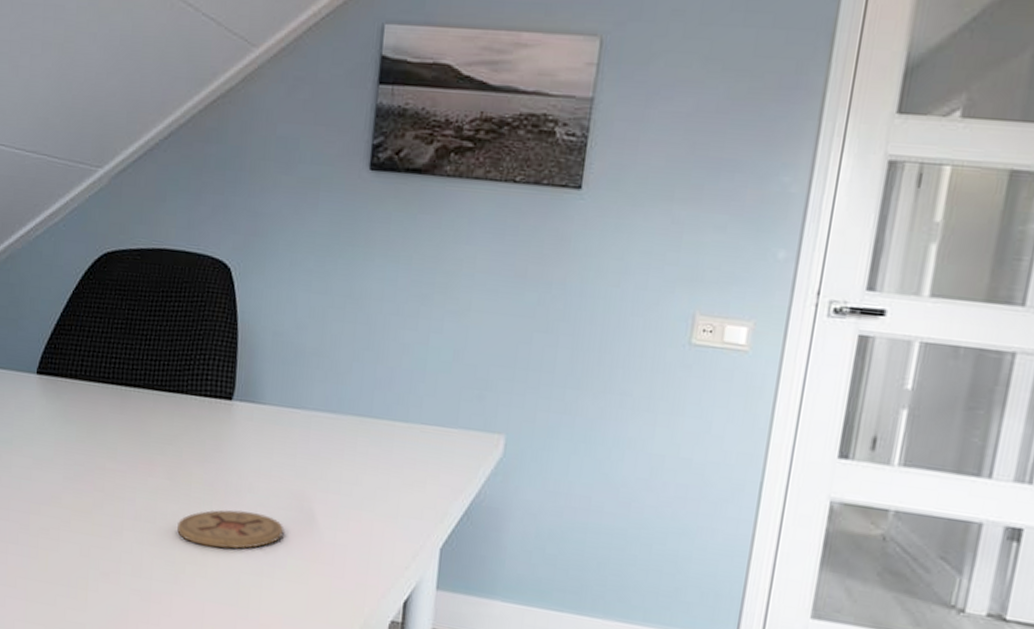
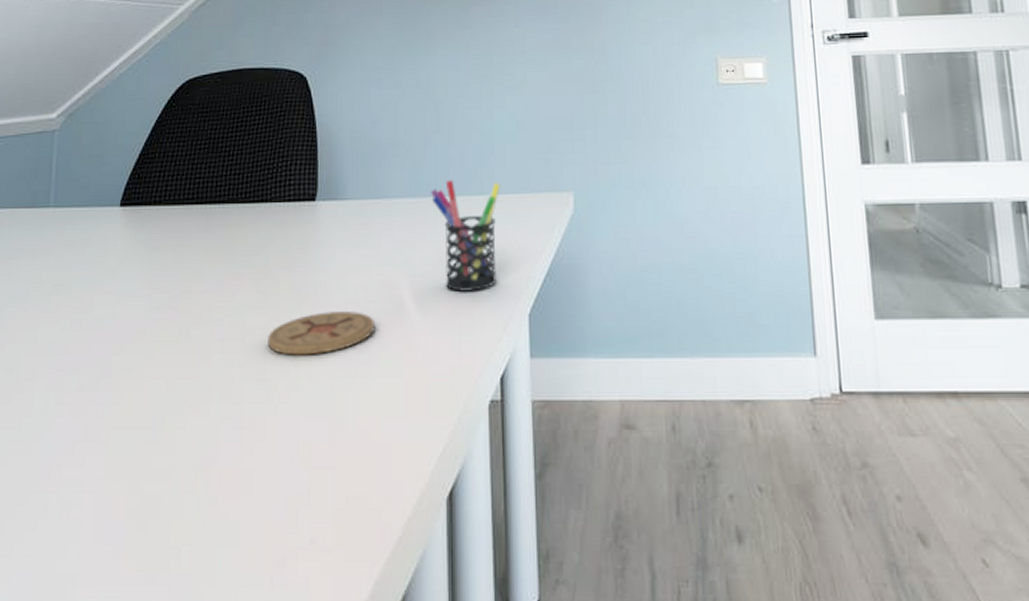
pen holder: none [352,400,428,517] -> present [431,179,501,293]

